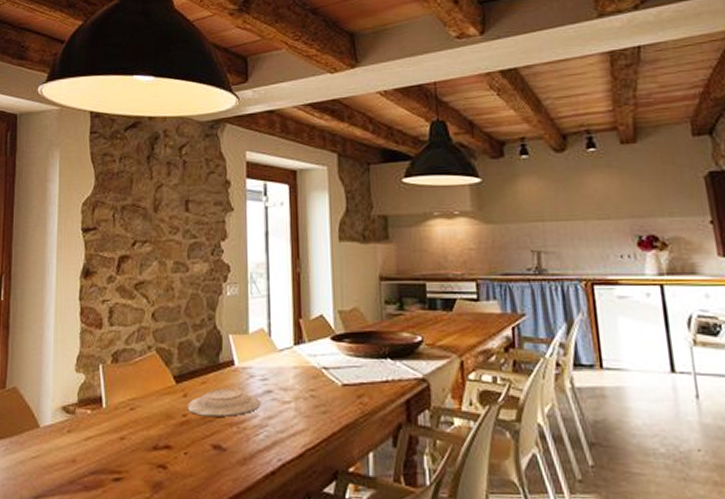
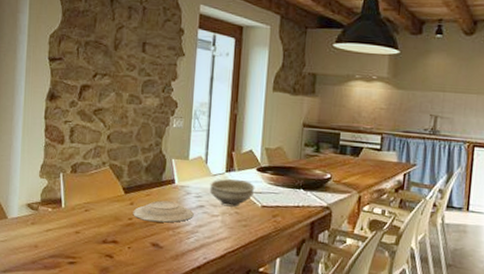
bowl: none [276,354,332,389] -> present [209,179,255,207]

